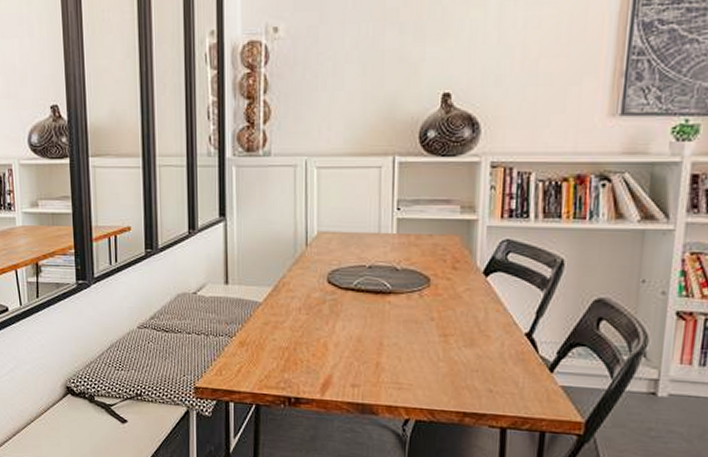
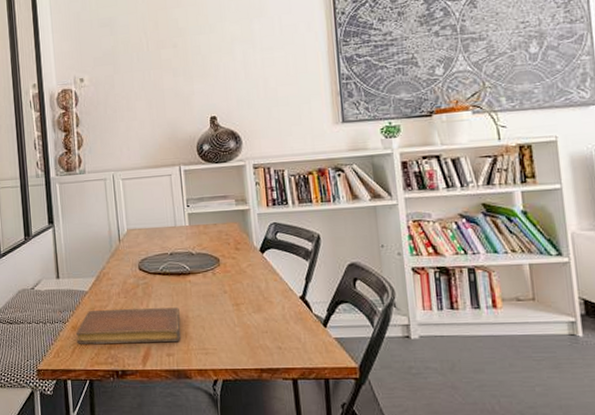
notebook: none [244,326,372,371] -> present [76,307,181,344]

